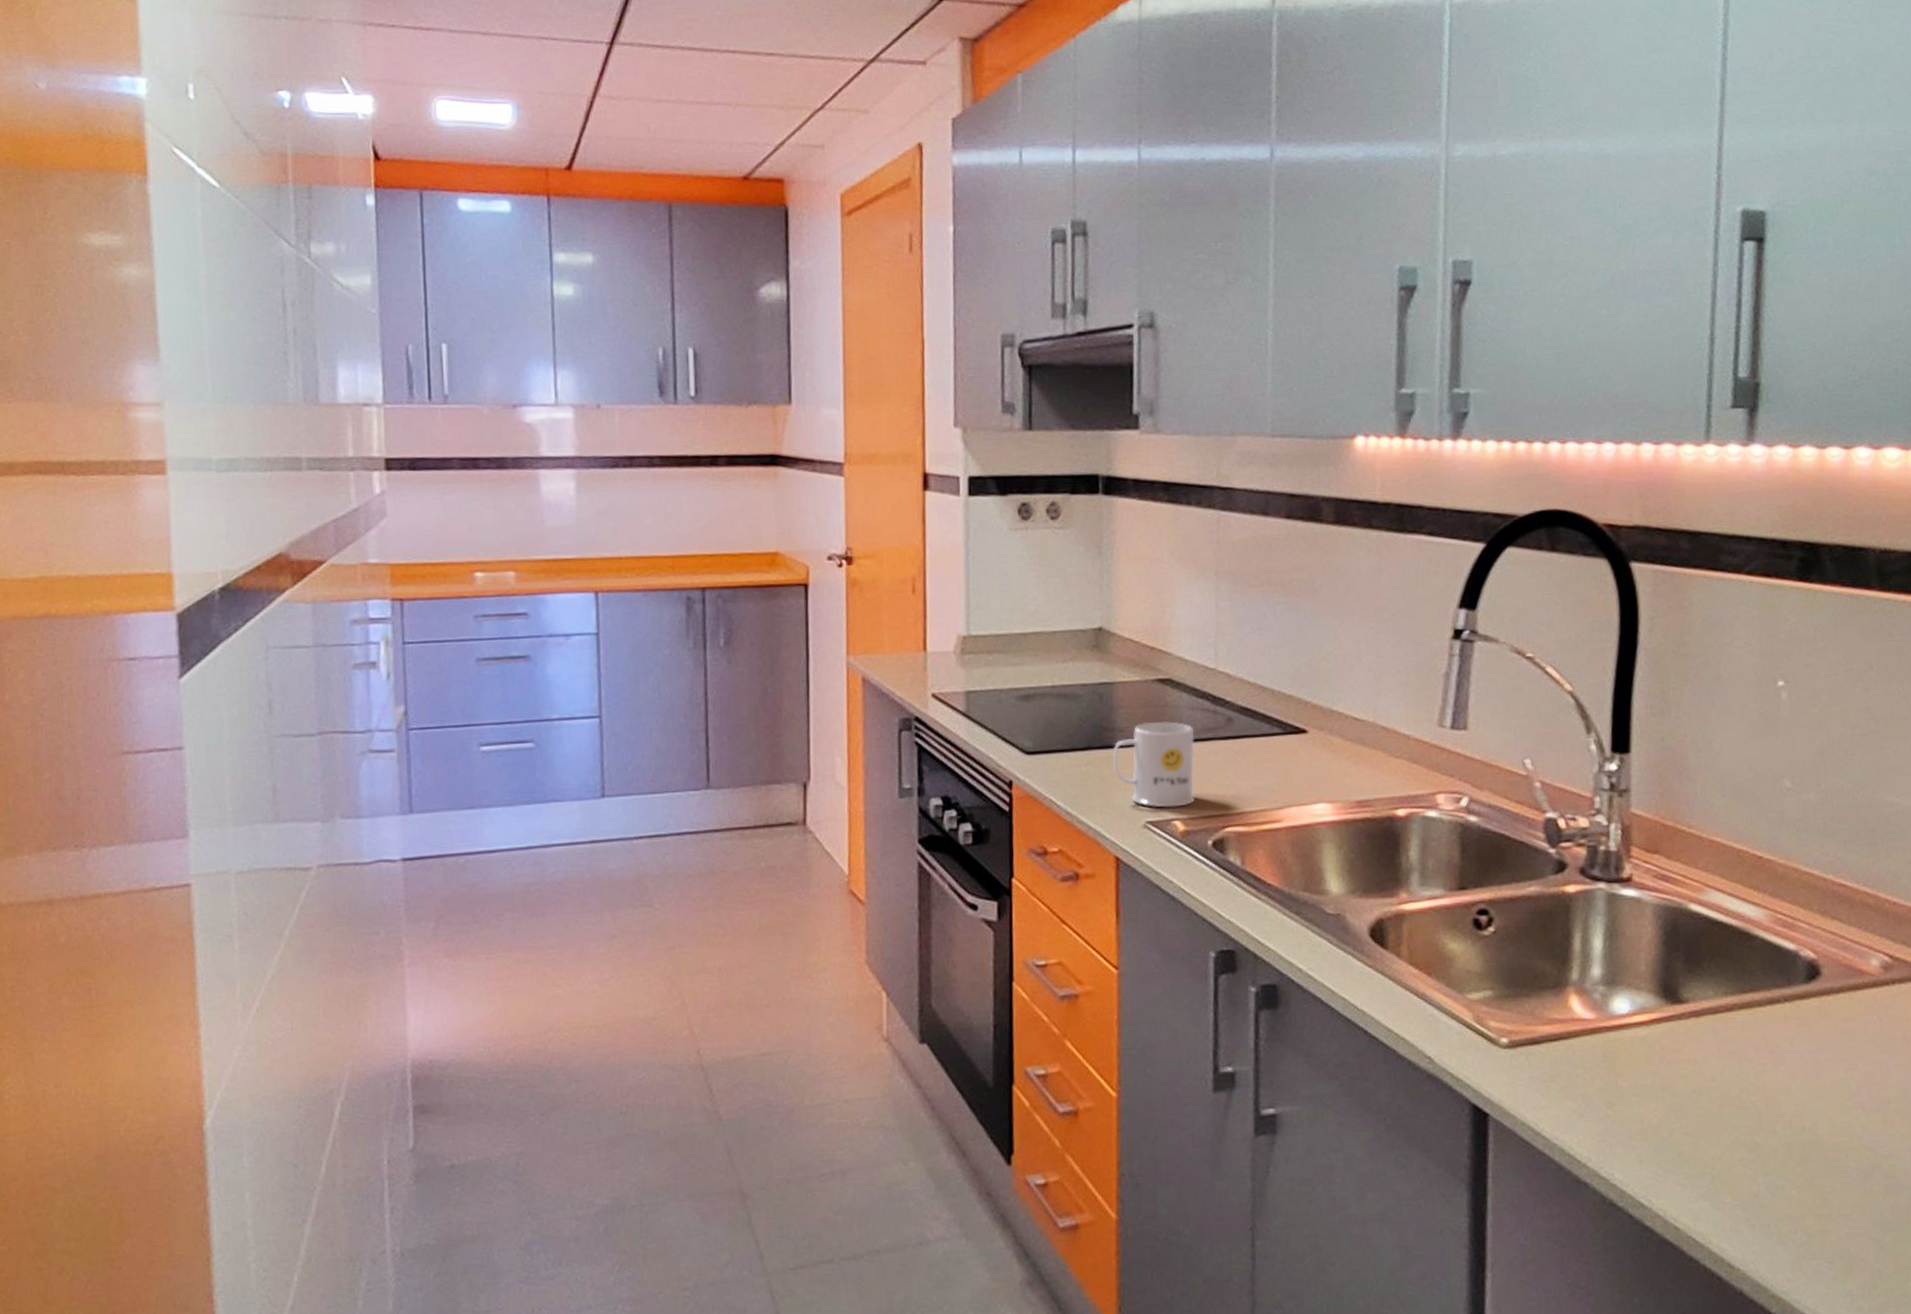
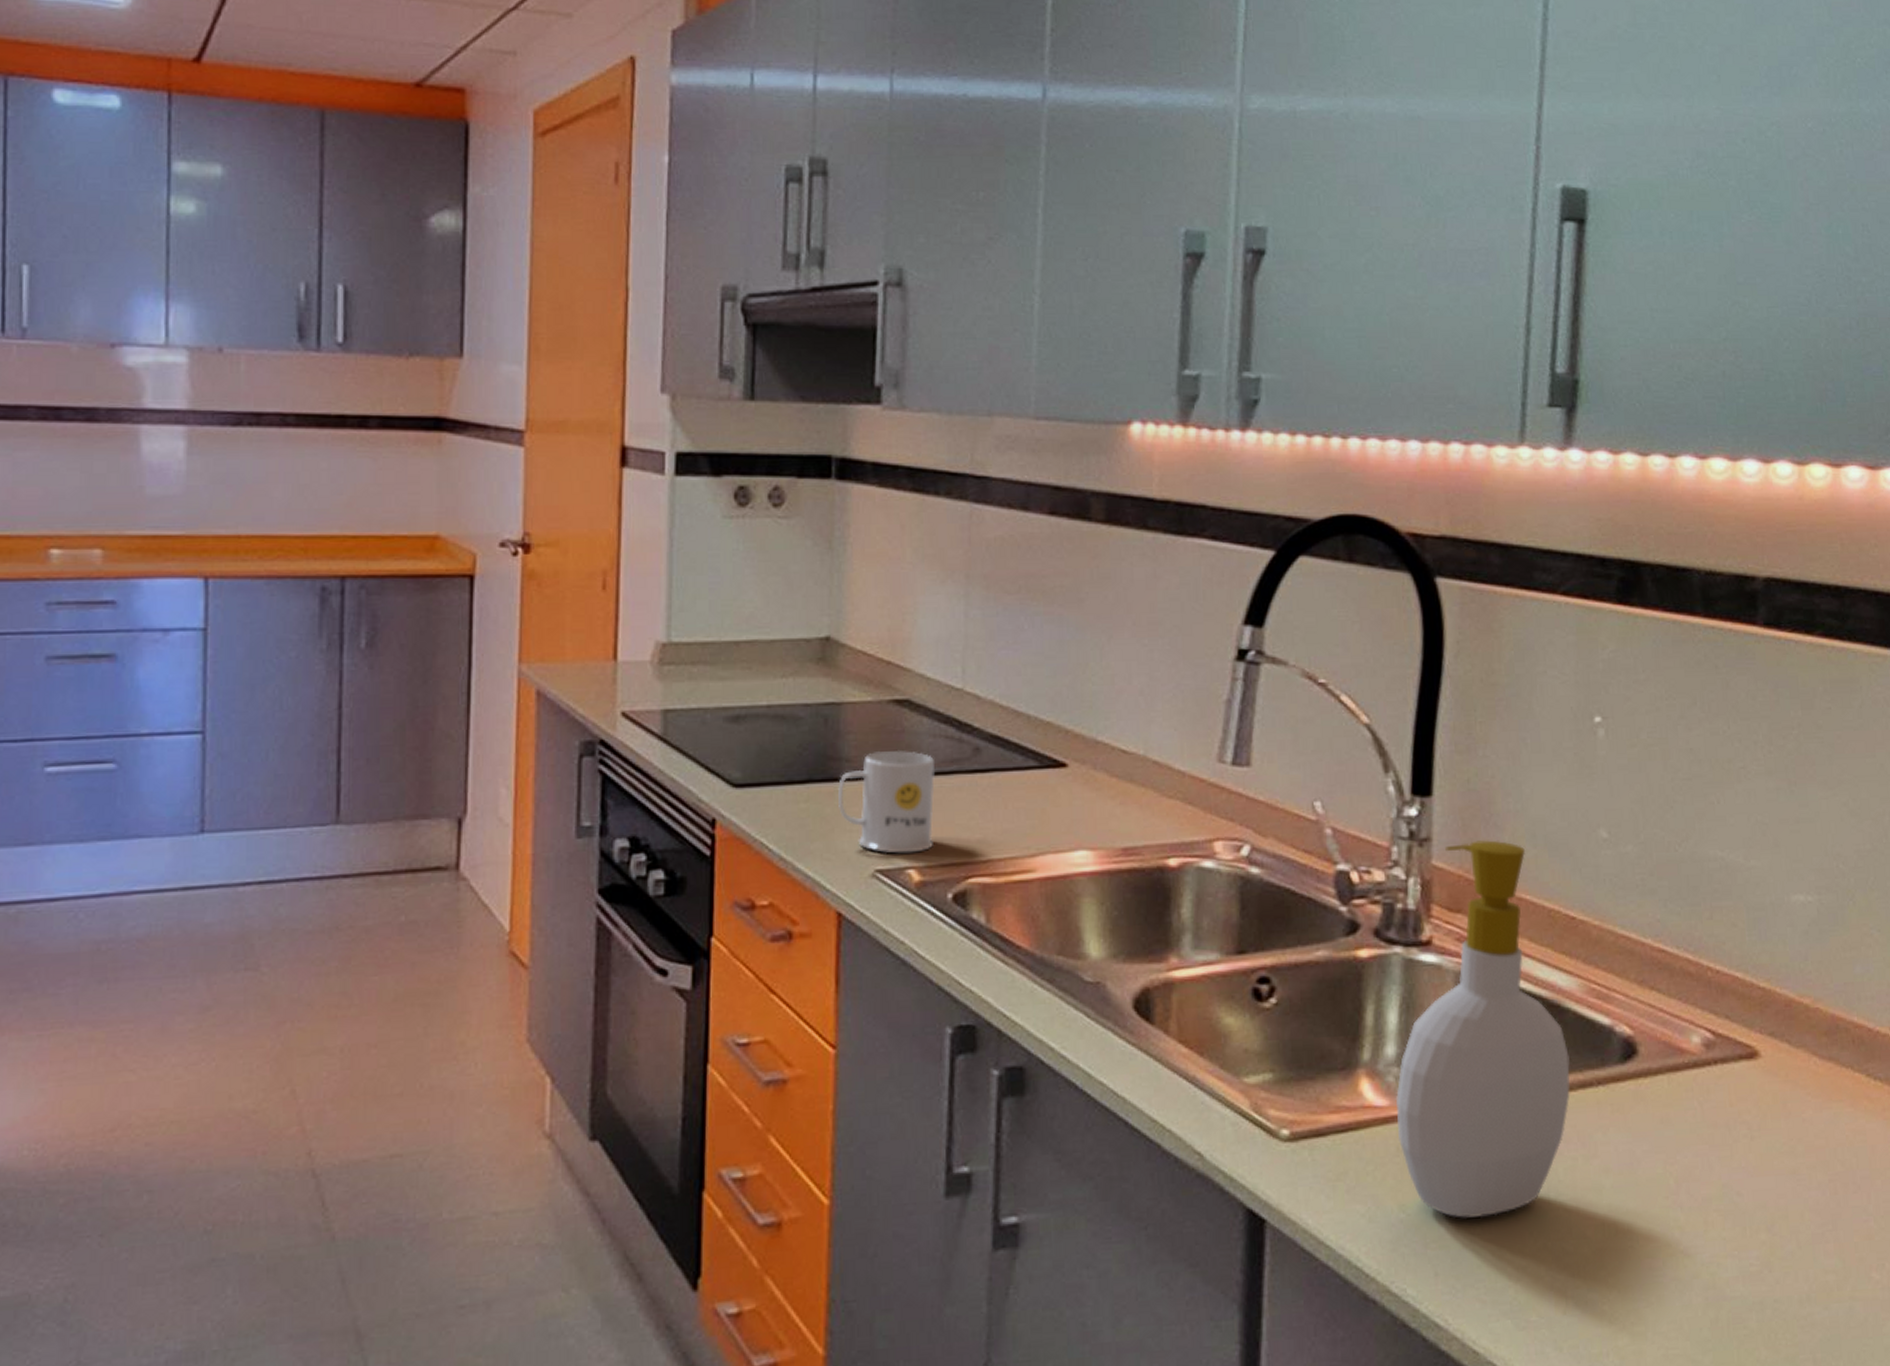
soap bottle: none [1601,790,1759,1115] -> present [1395,840,1570,1218]

